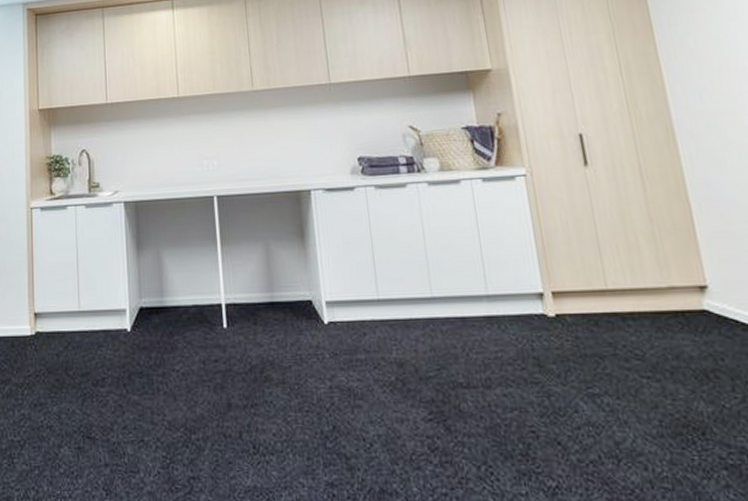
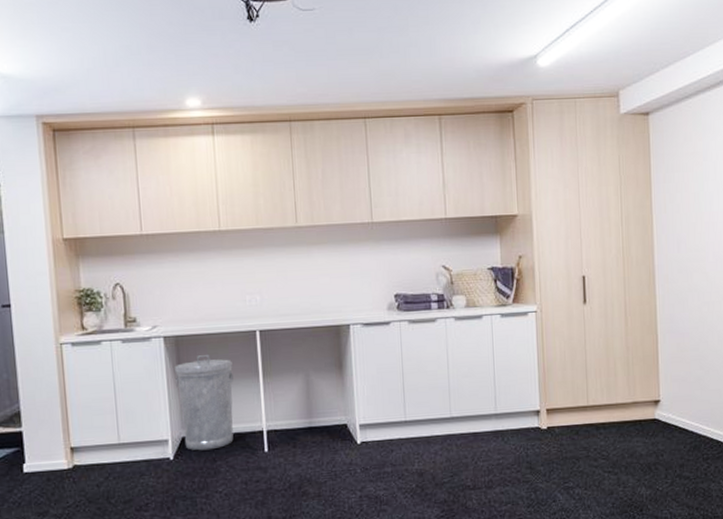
trash can: none [134,221,191,323] -> present [175,355,234,451]

